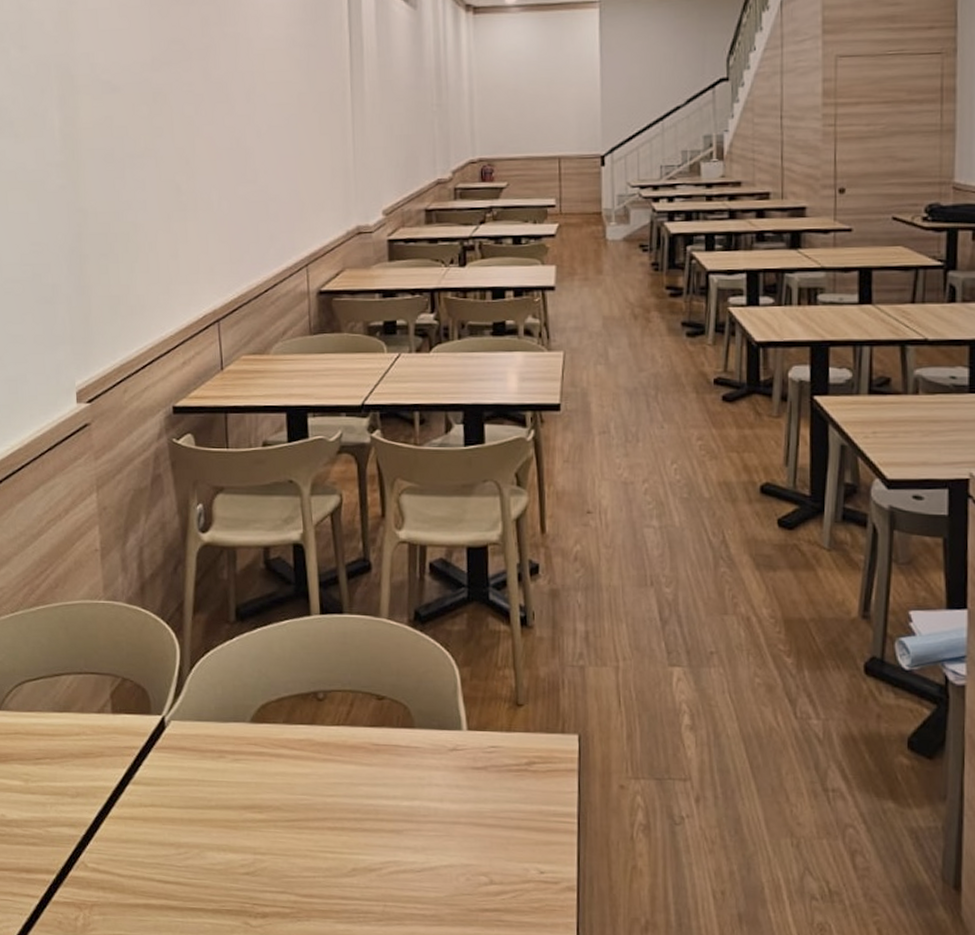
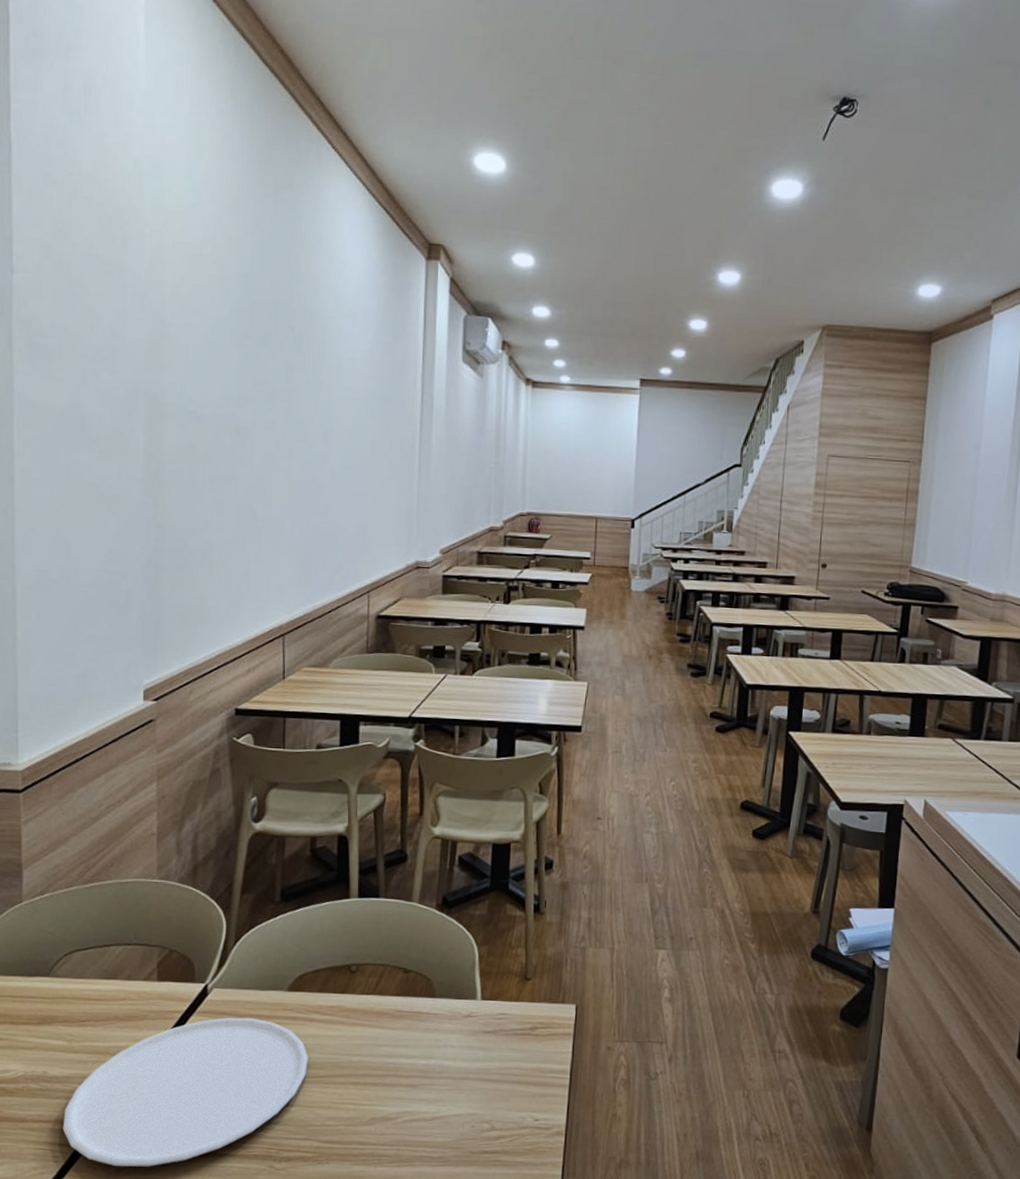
plate: none [25,753,278,922] -> present [62,1017,308,1167]

